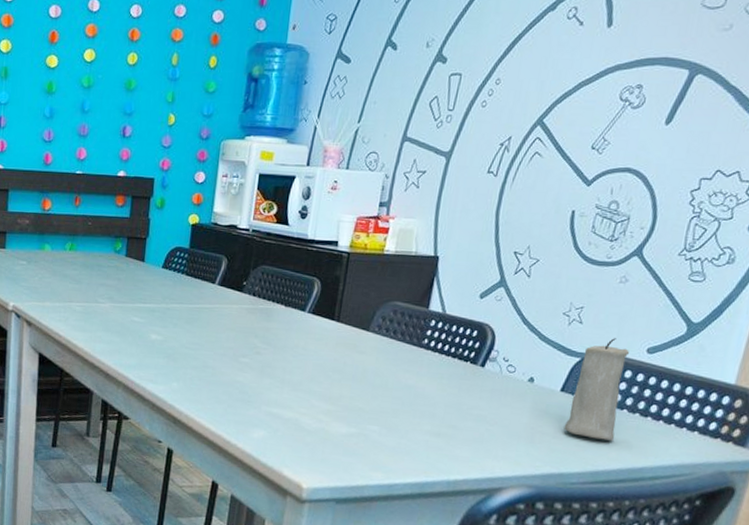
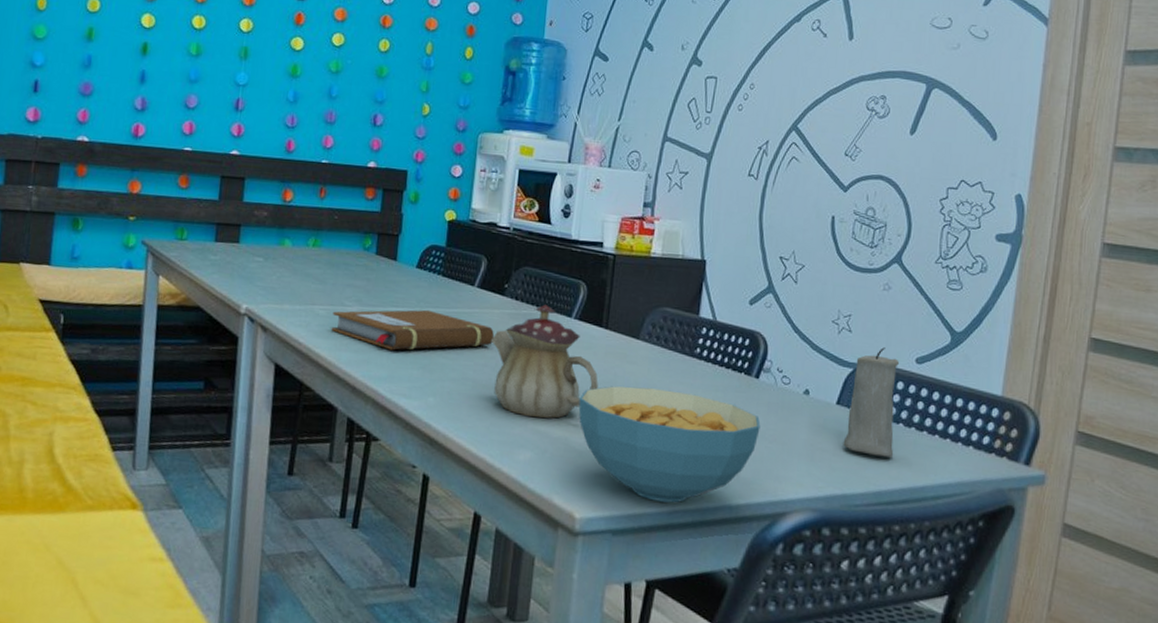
notebook: none [86,305,233,342] -> present [331,309,494,351]
teapot: none [229,300,329,402] -> present [490,304,598,419]
cereal bowl: none [309,373,483,478] -> present [578,386,761,503]

